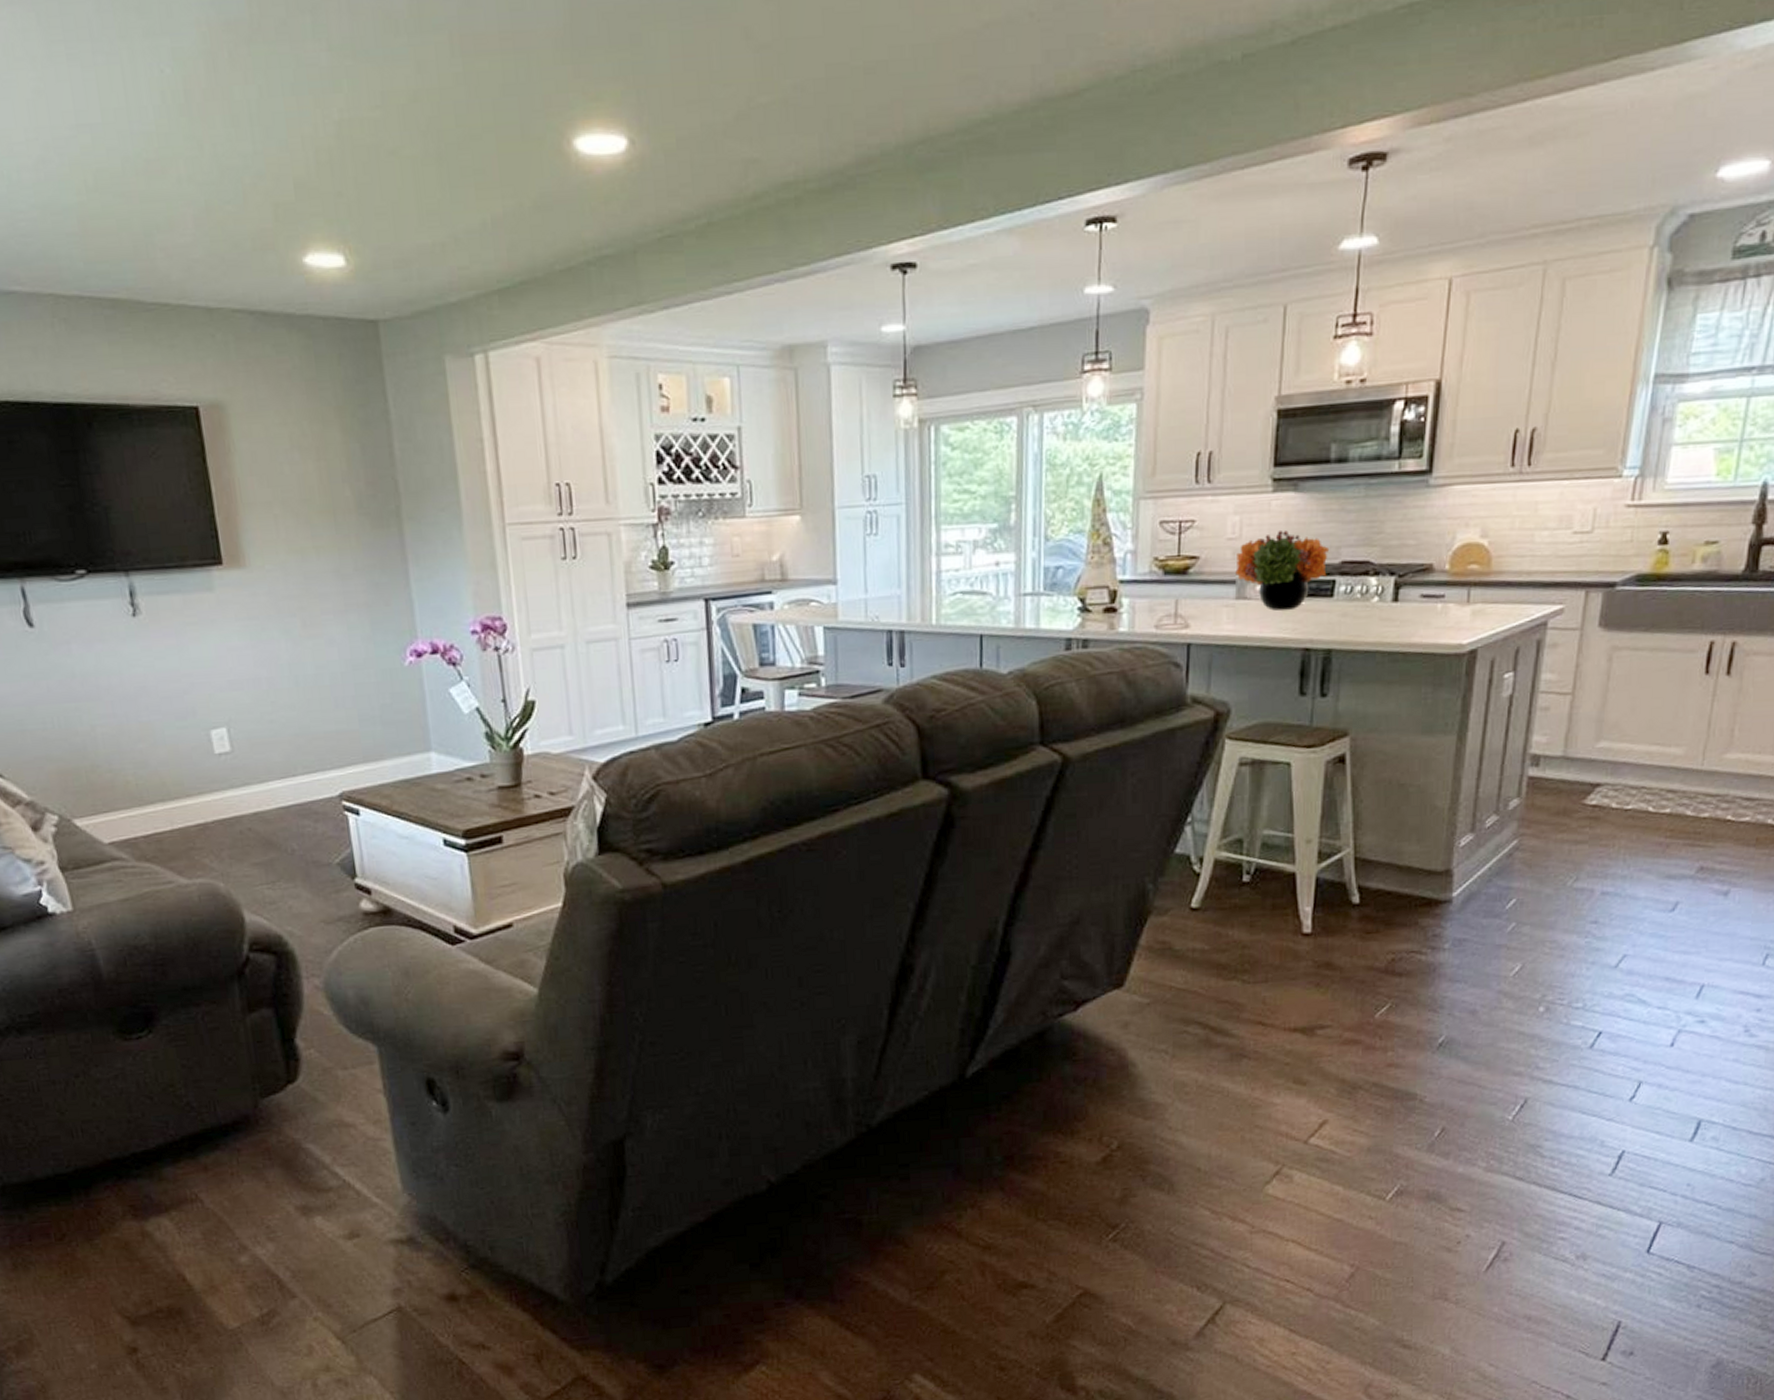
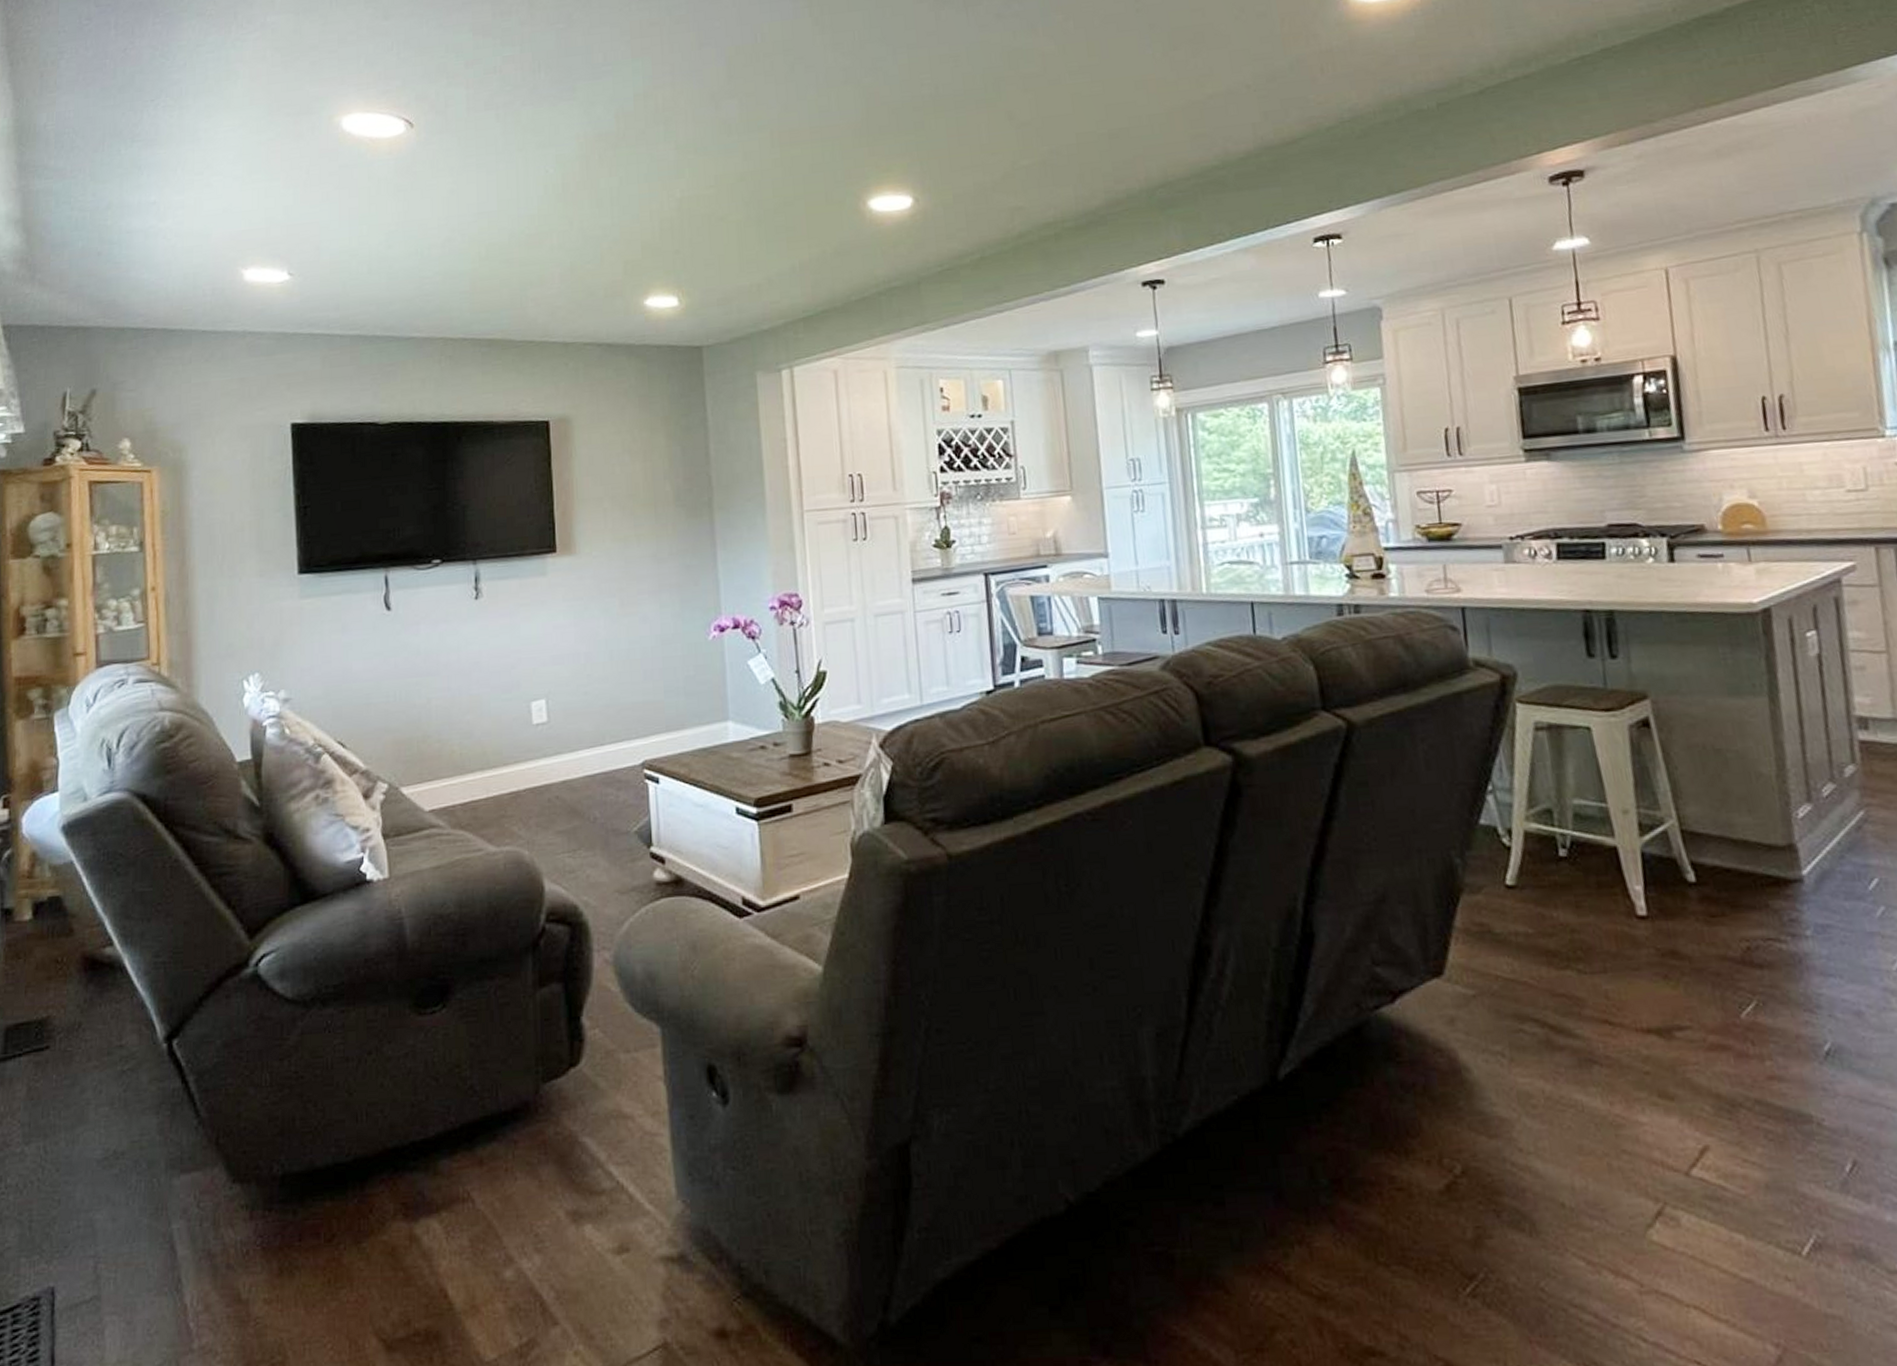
flower arrangement: present [1235,529,1330,612] -> none [1498,496,1595,574]

